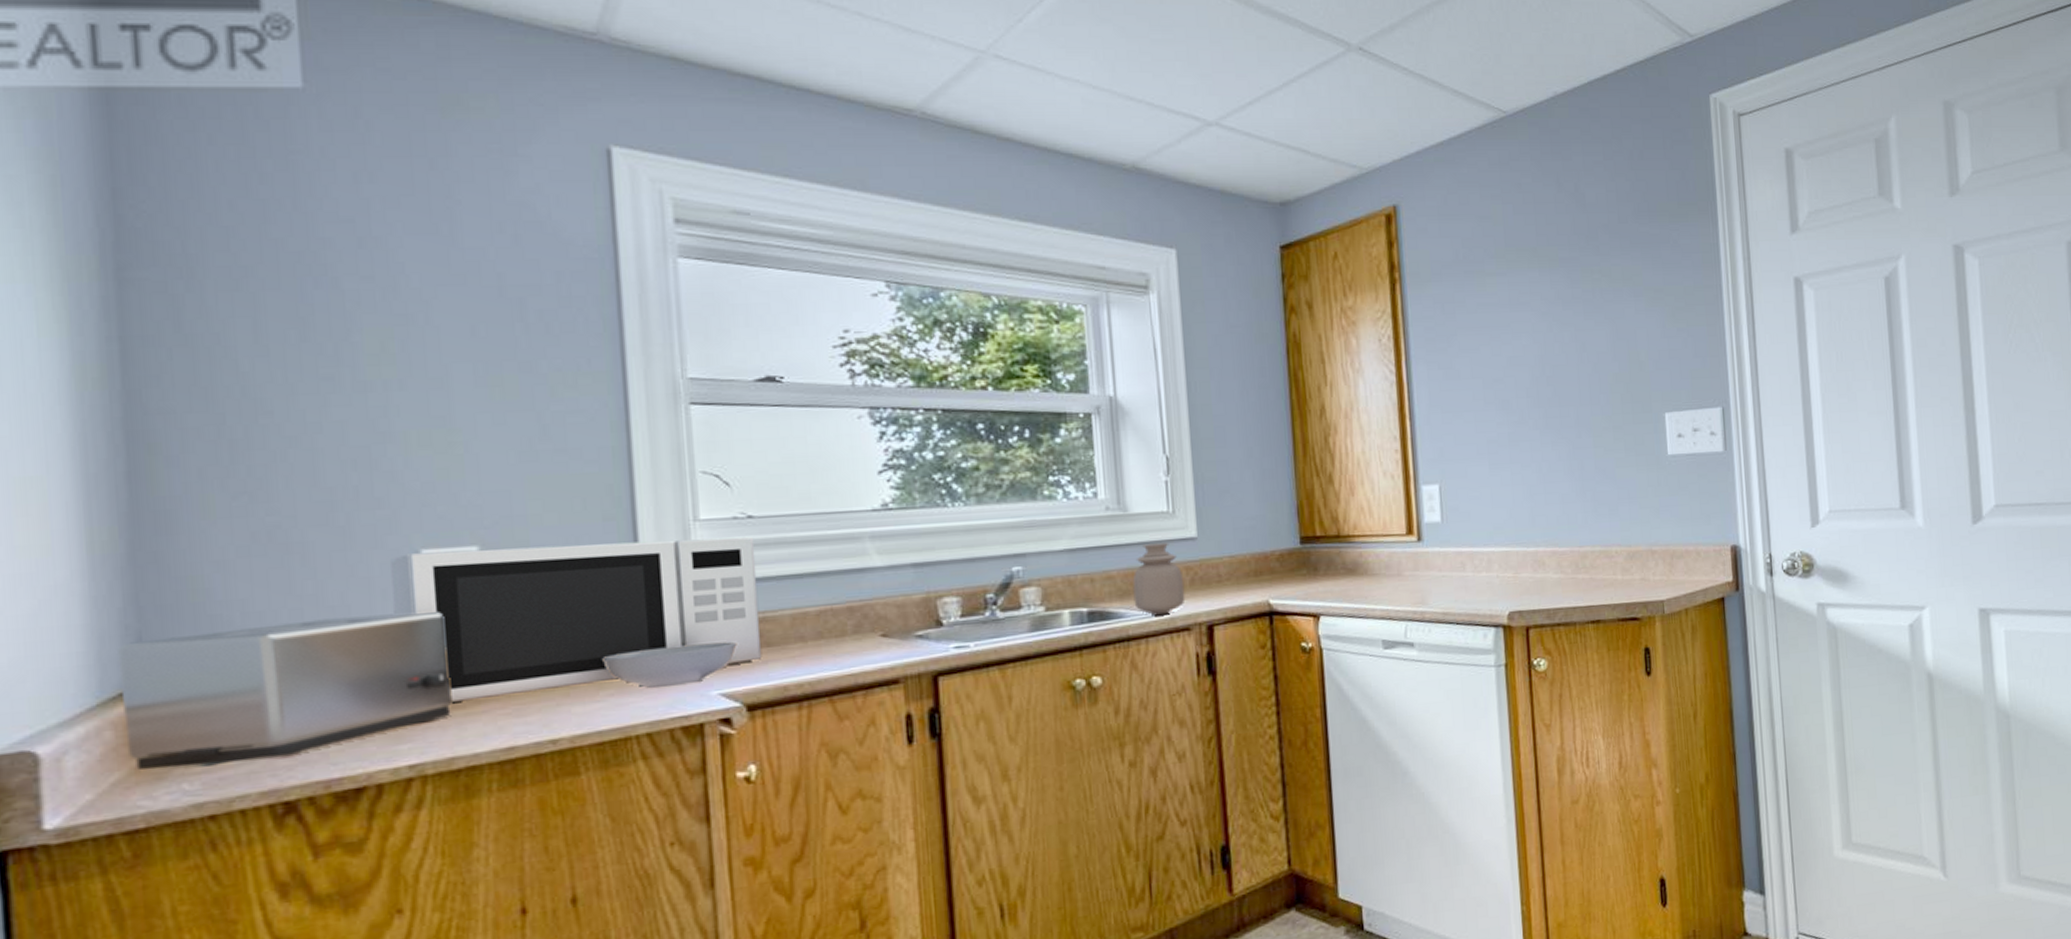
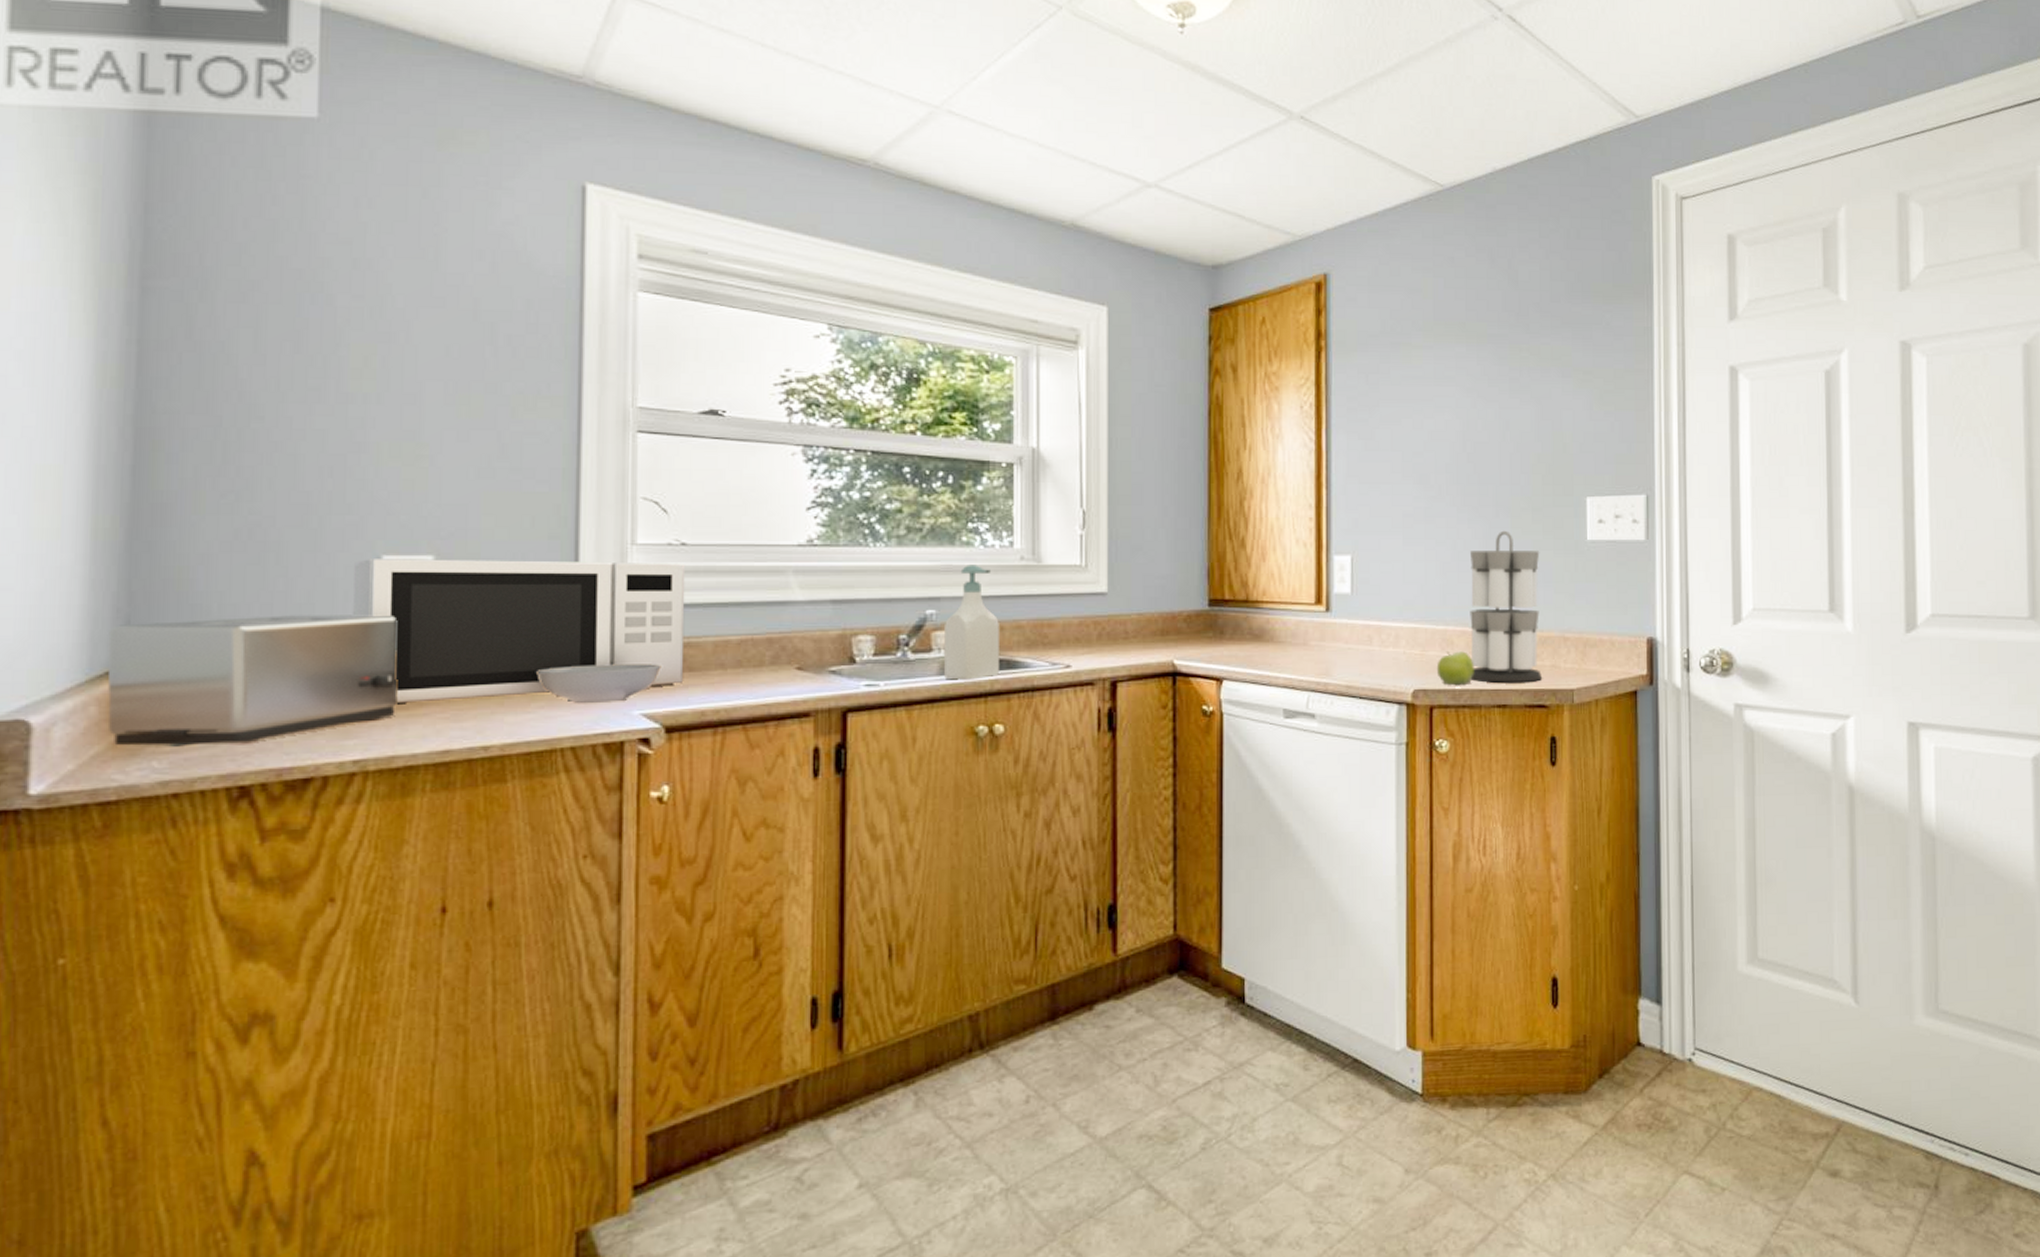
soap bottle: none [1031,518,1092,636] -> present [943,565,999,681]
jar: present [1132,543,1186,615] -> none [1041,596,1091,667]
fruit: none [1530,571,1567,606] -> present [1436,651,1474,686]
spice rack: none [1556,450,1632,600] -> present [1470,530,1542,683]

